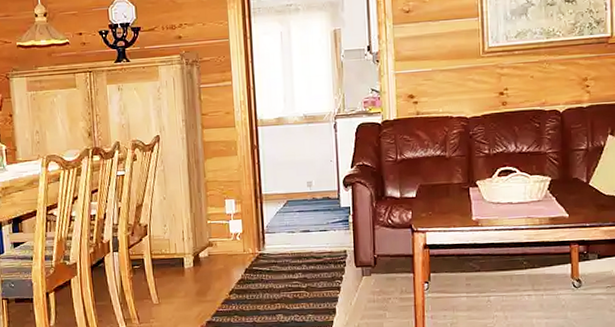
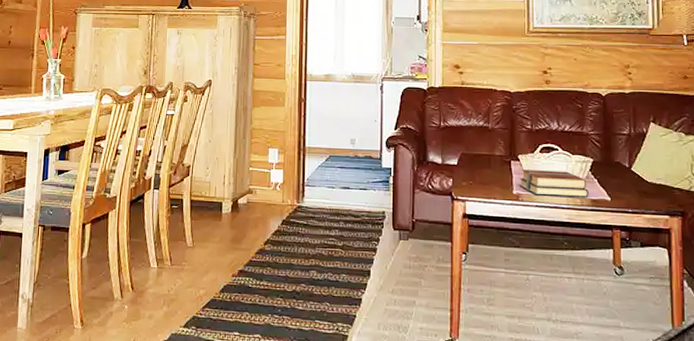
books: none [478,192,547,219] -> present [519,170,589,197]

